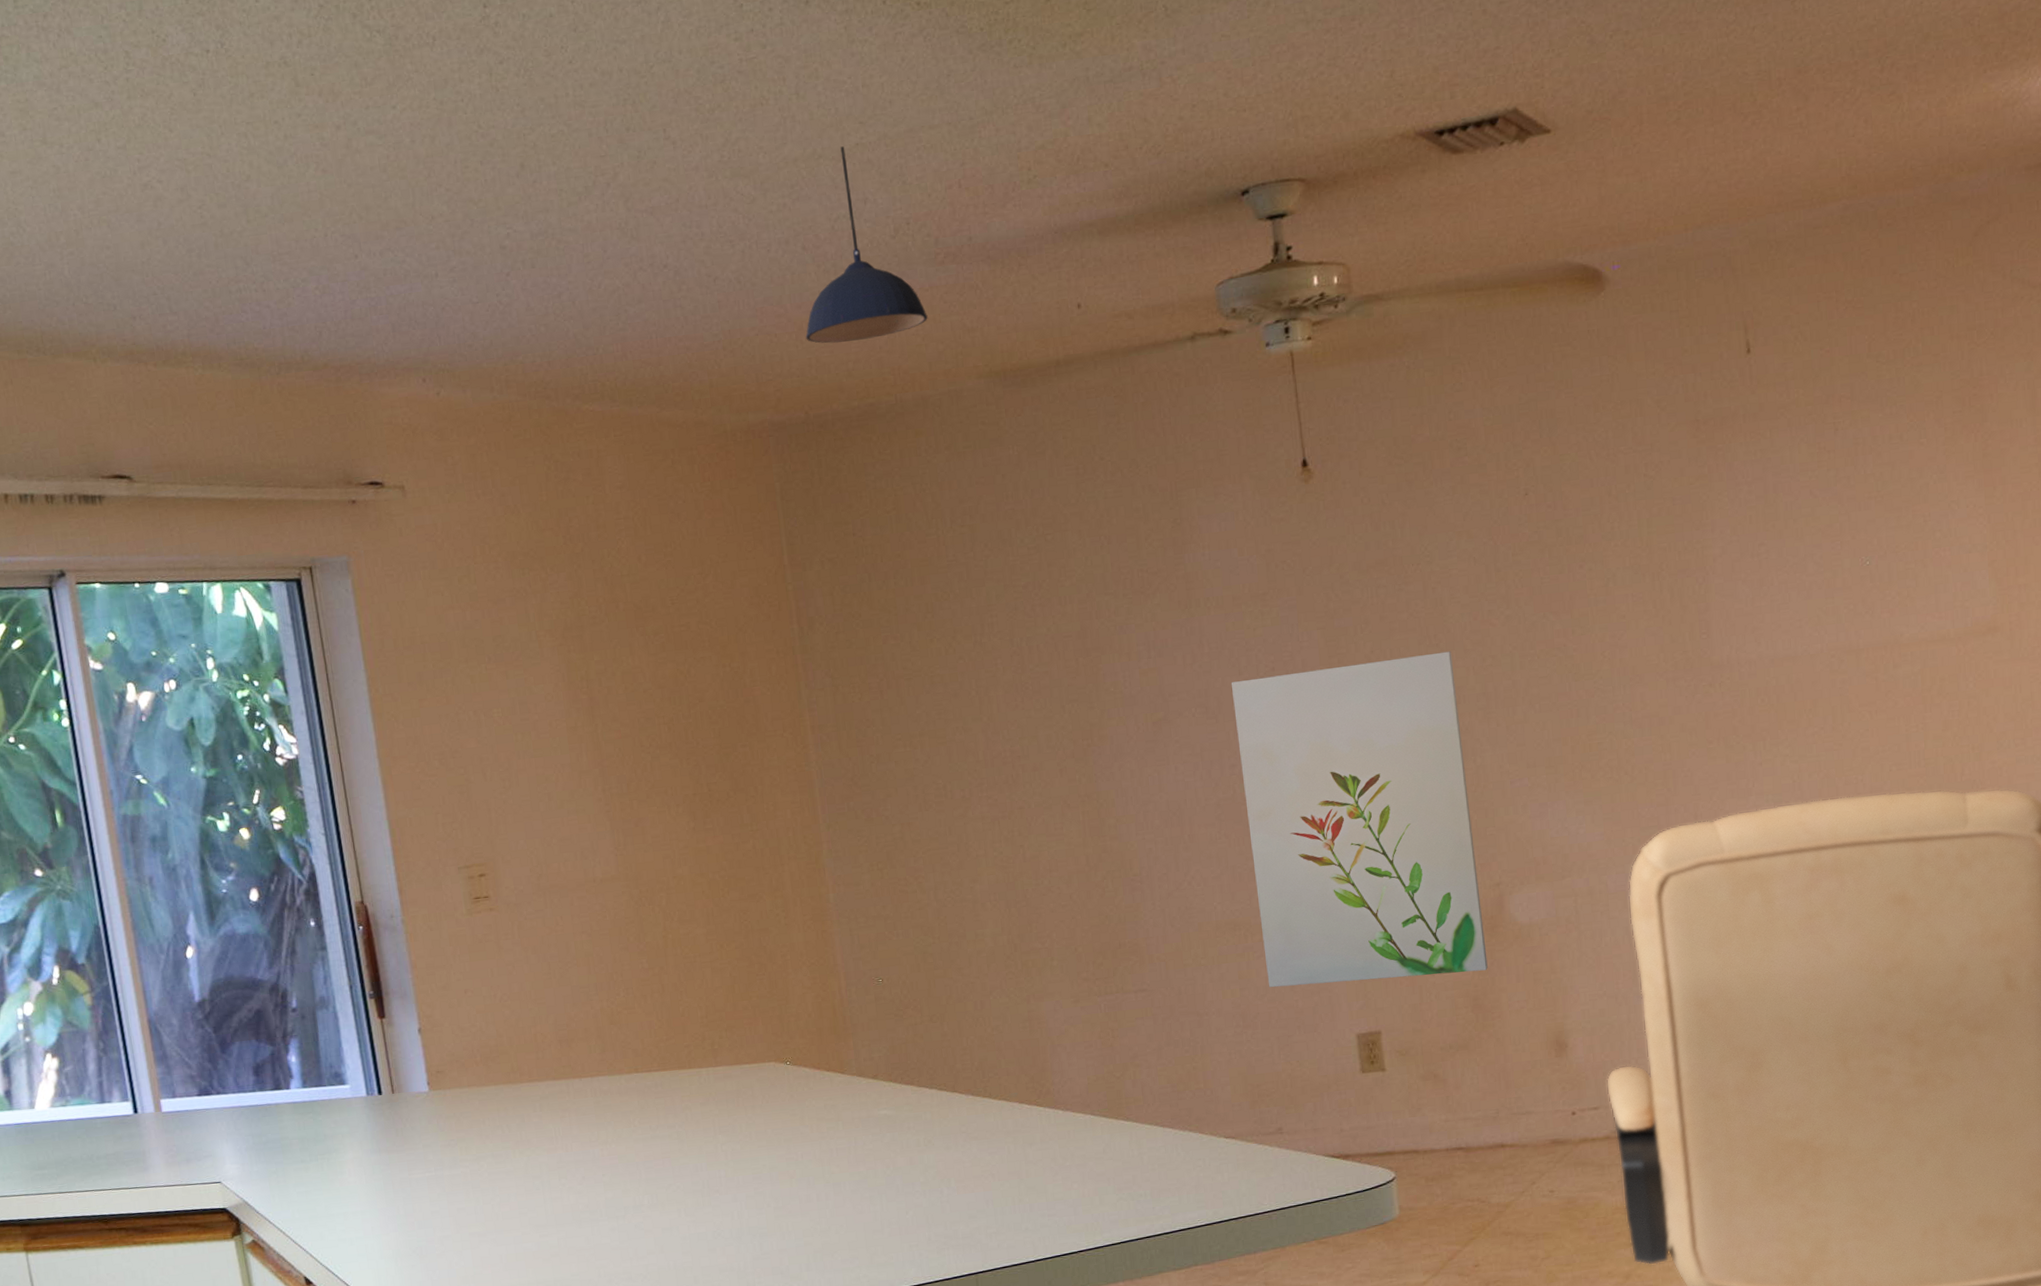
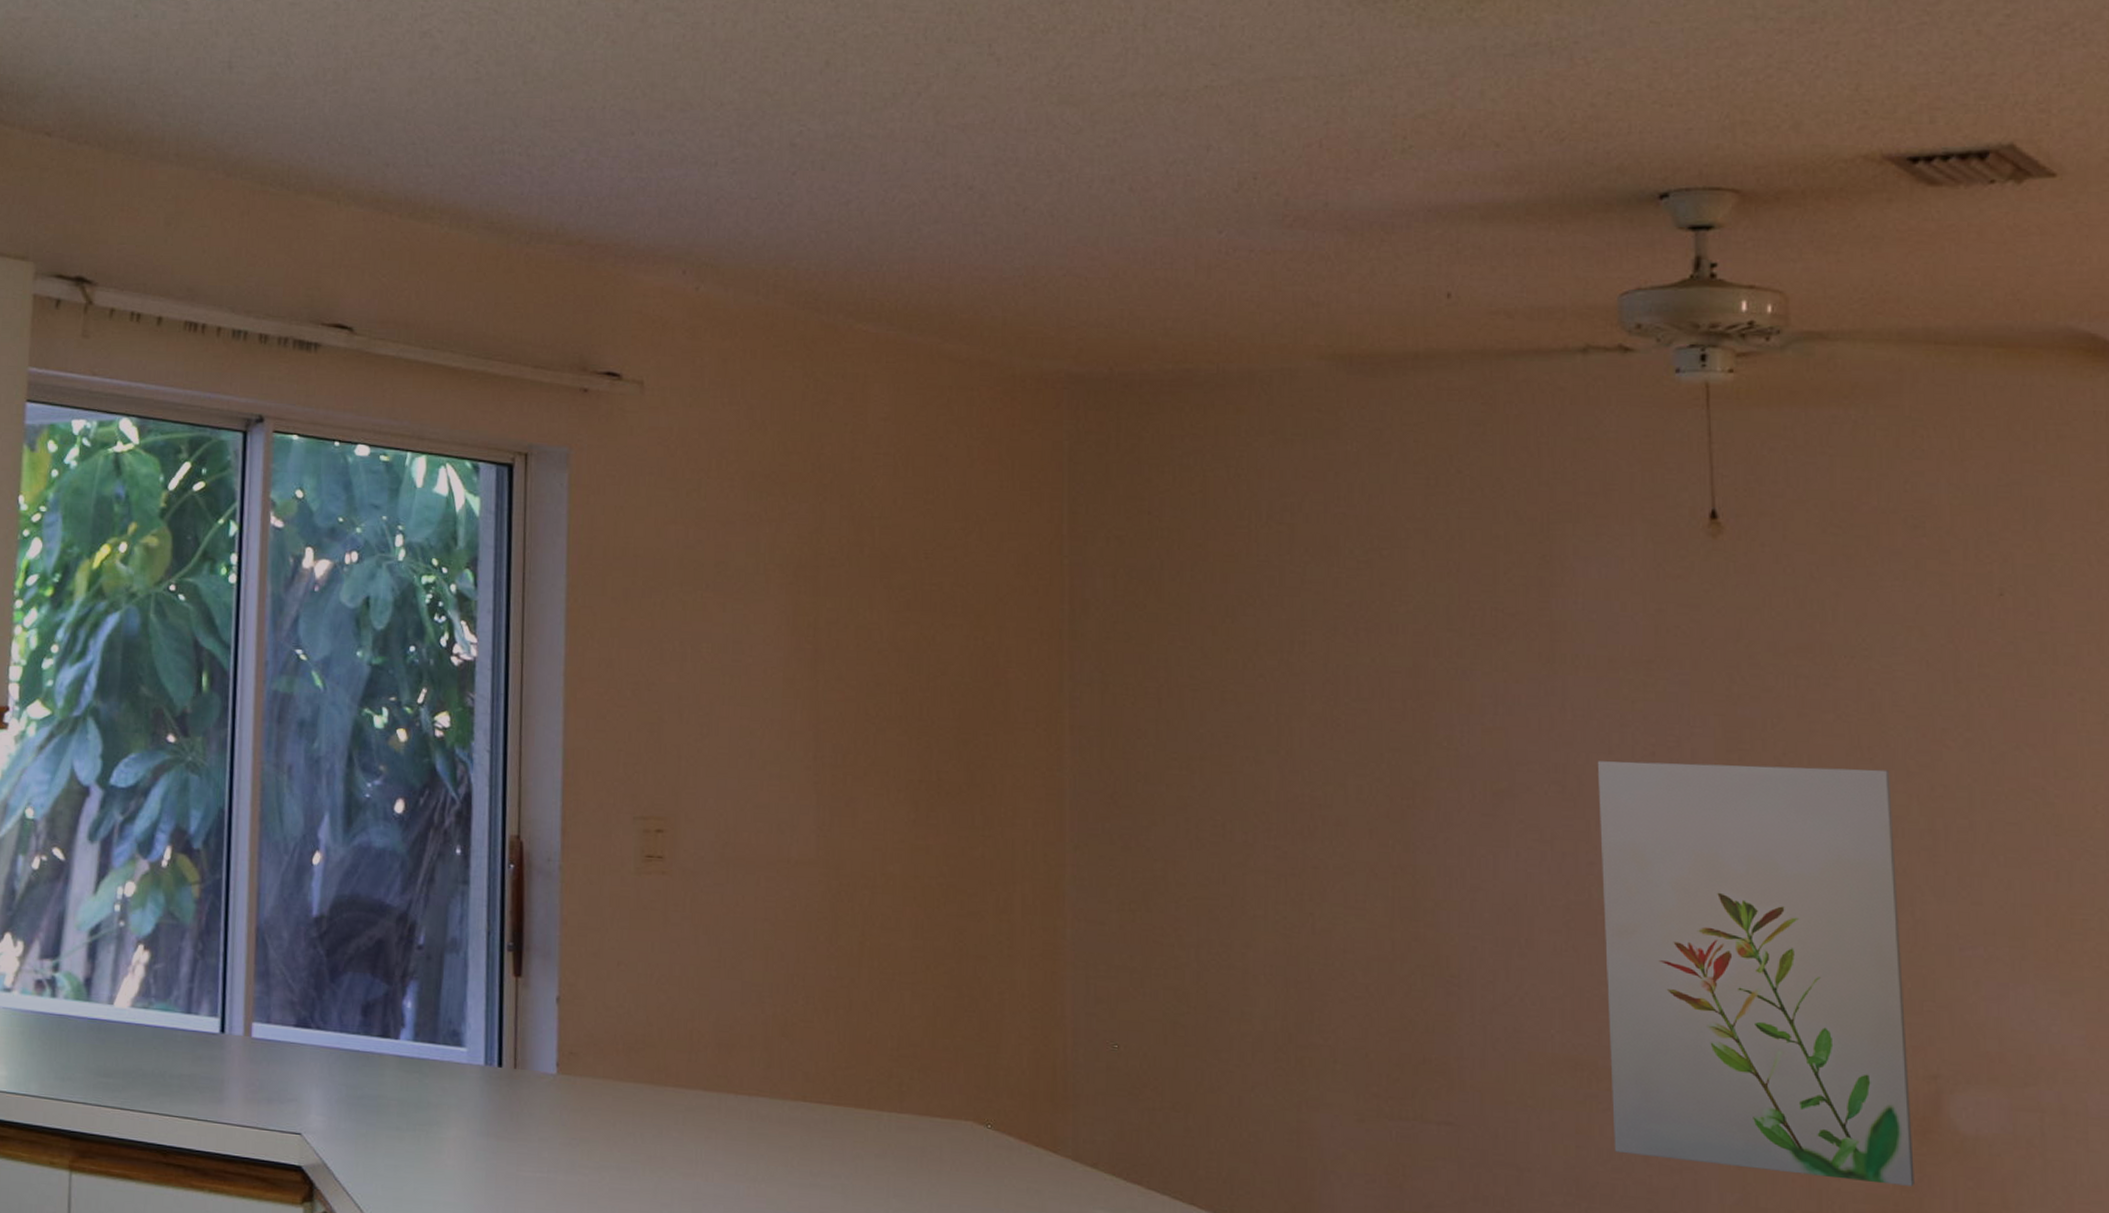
pendant light: present [805,146,928,344] -> none [1120,87,1266,298]

